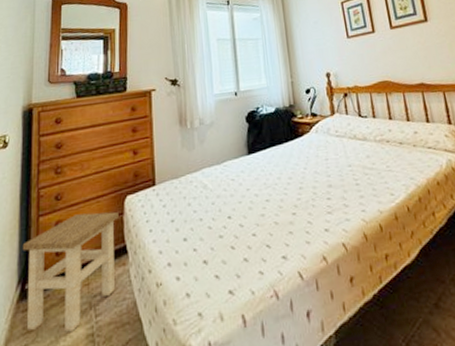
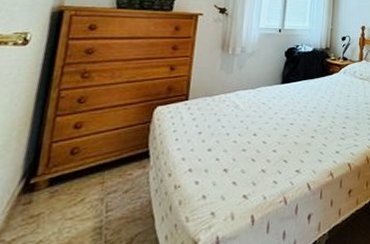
stool: present [22,211,119,332] -> none [26,118,146,225]

